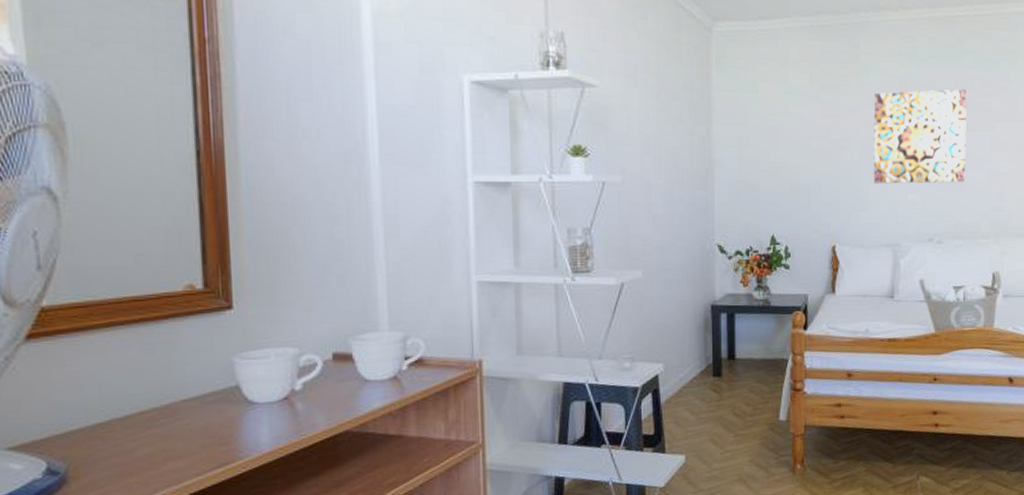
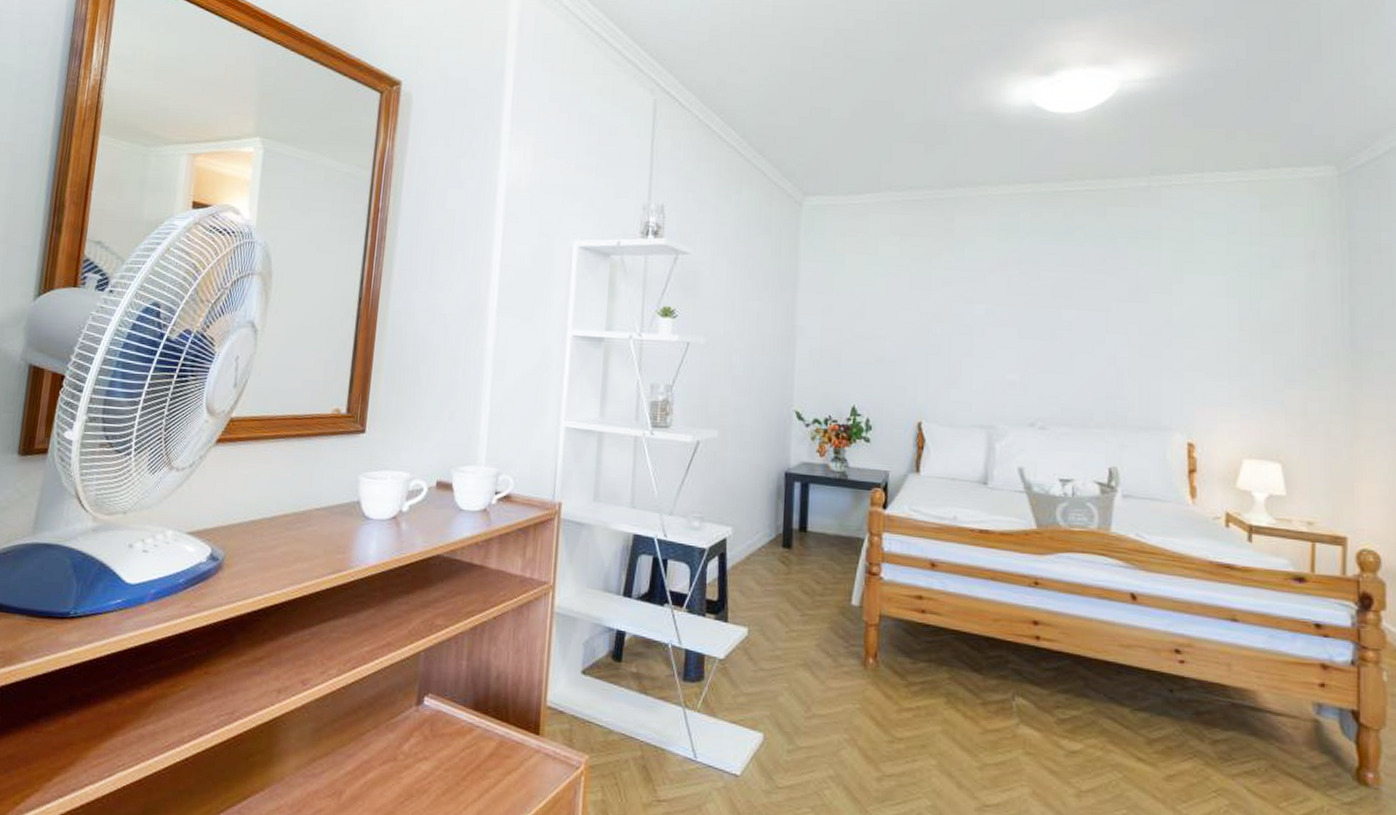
wall art: present [873,89,967,184] -> none [966,265,1077,364]

